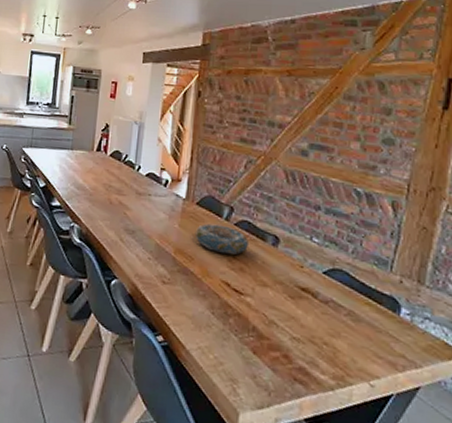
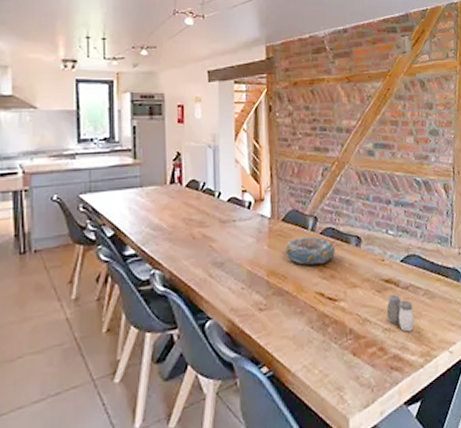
salt and pepper shaker: none [297,305,331,349] -> present [386,295,415,332]

